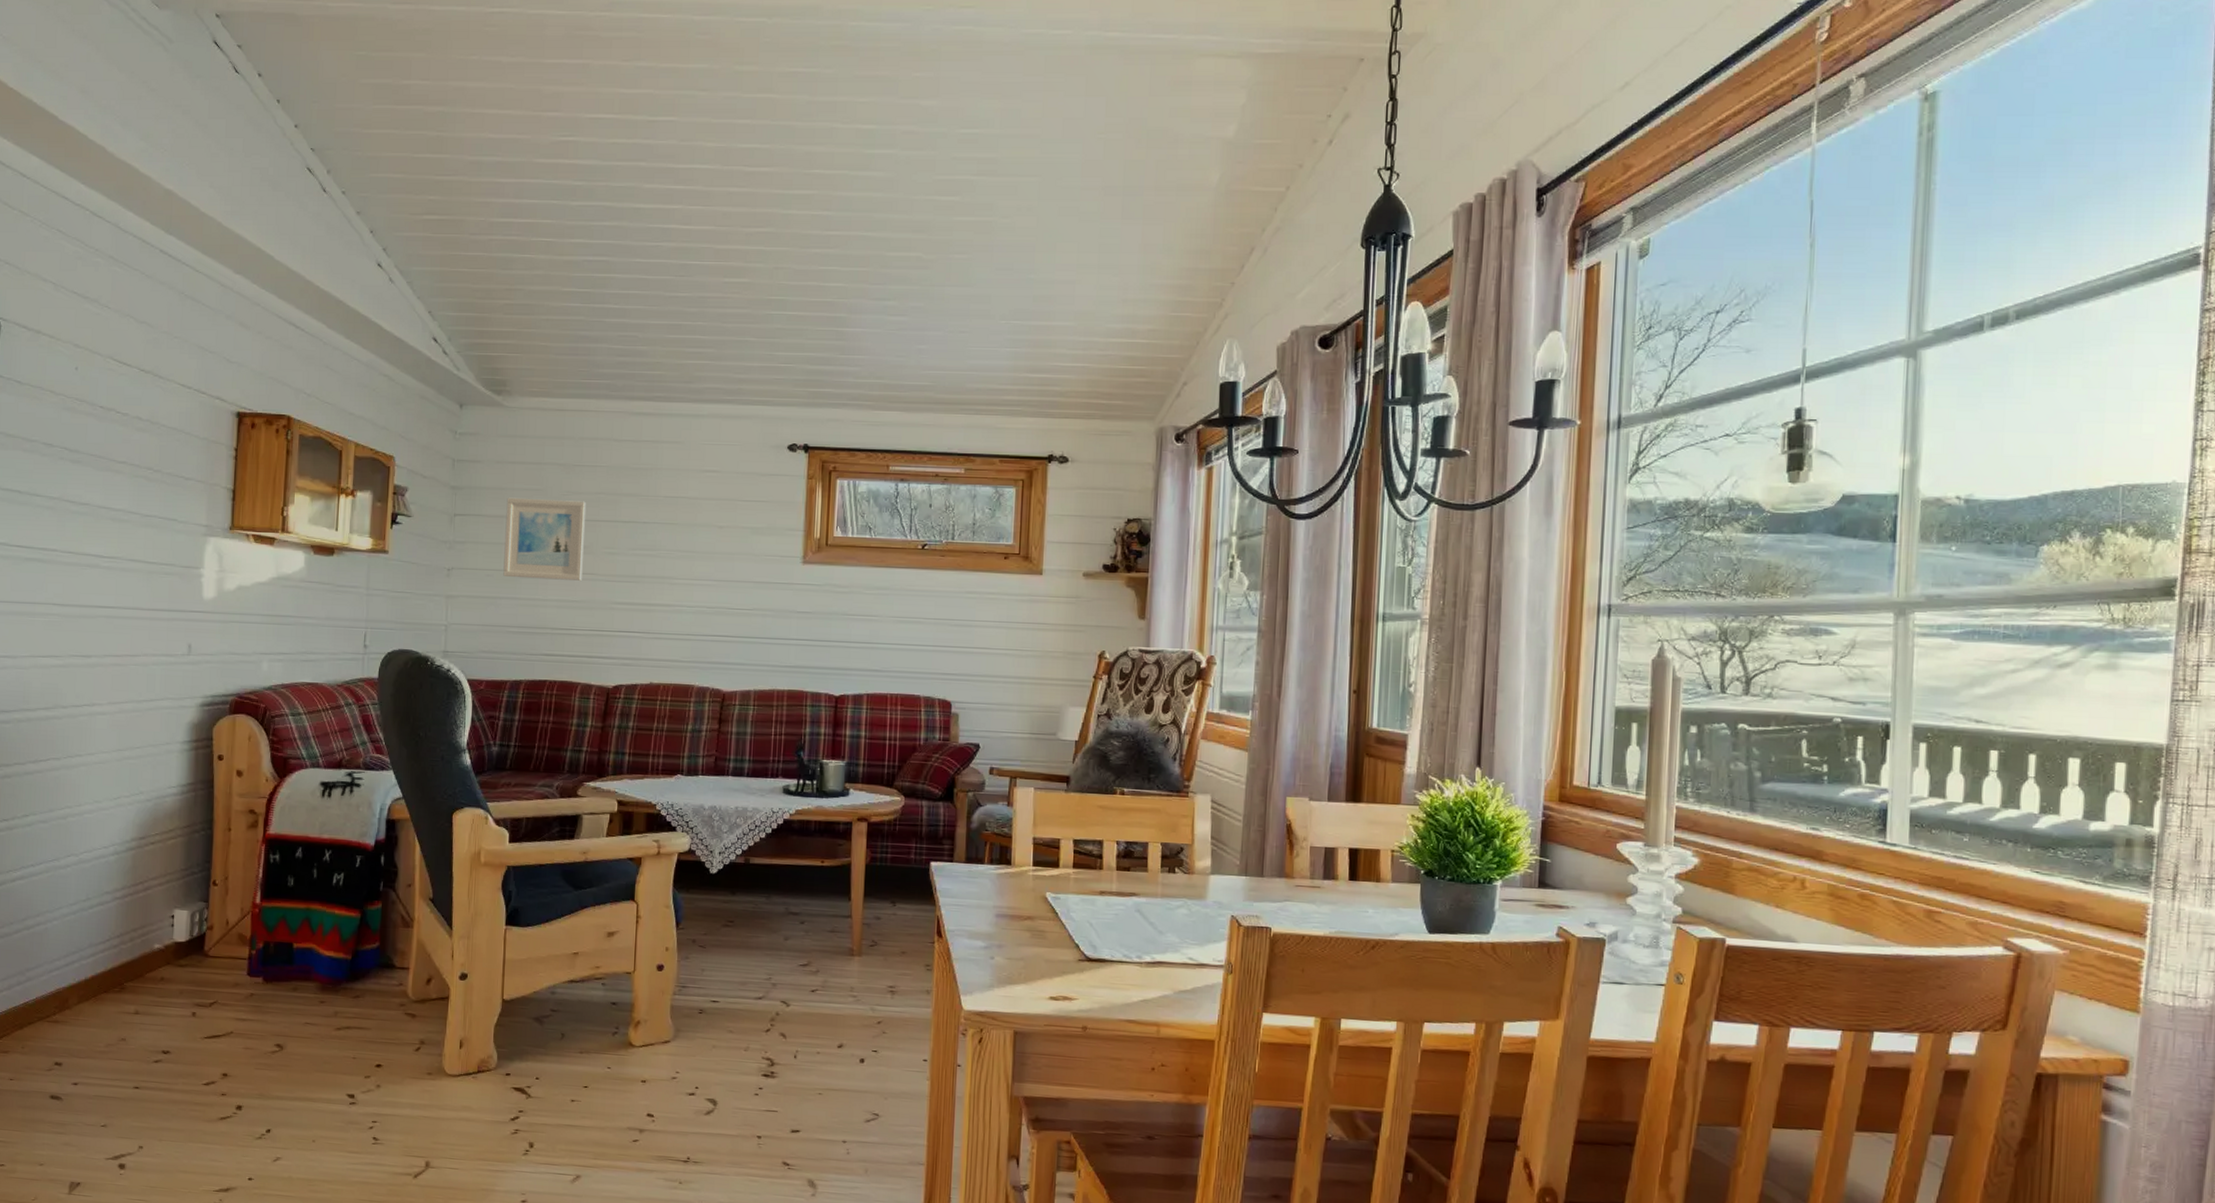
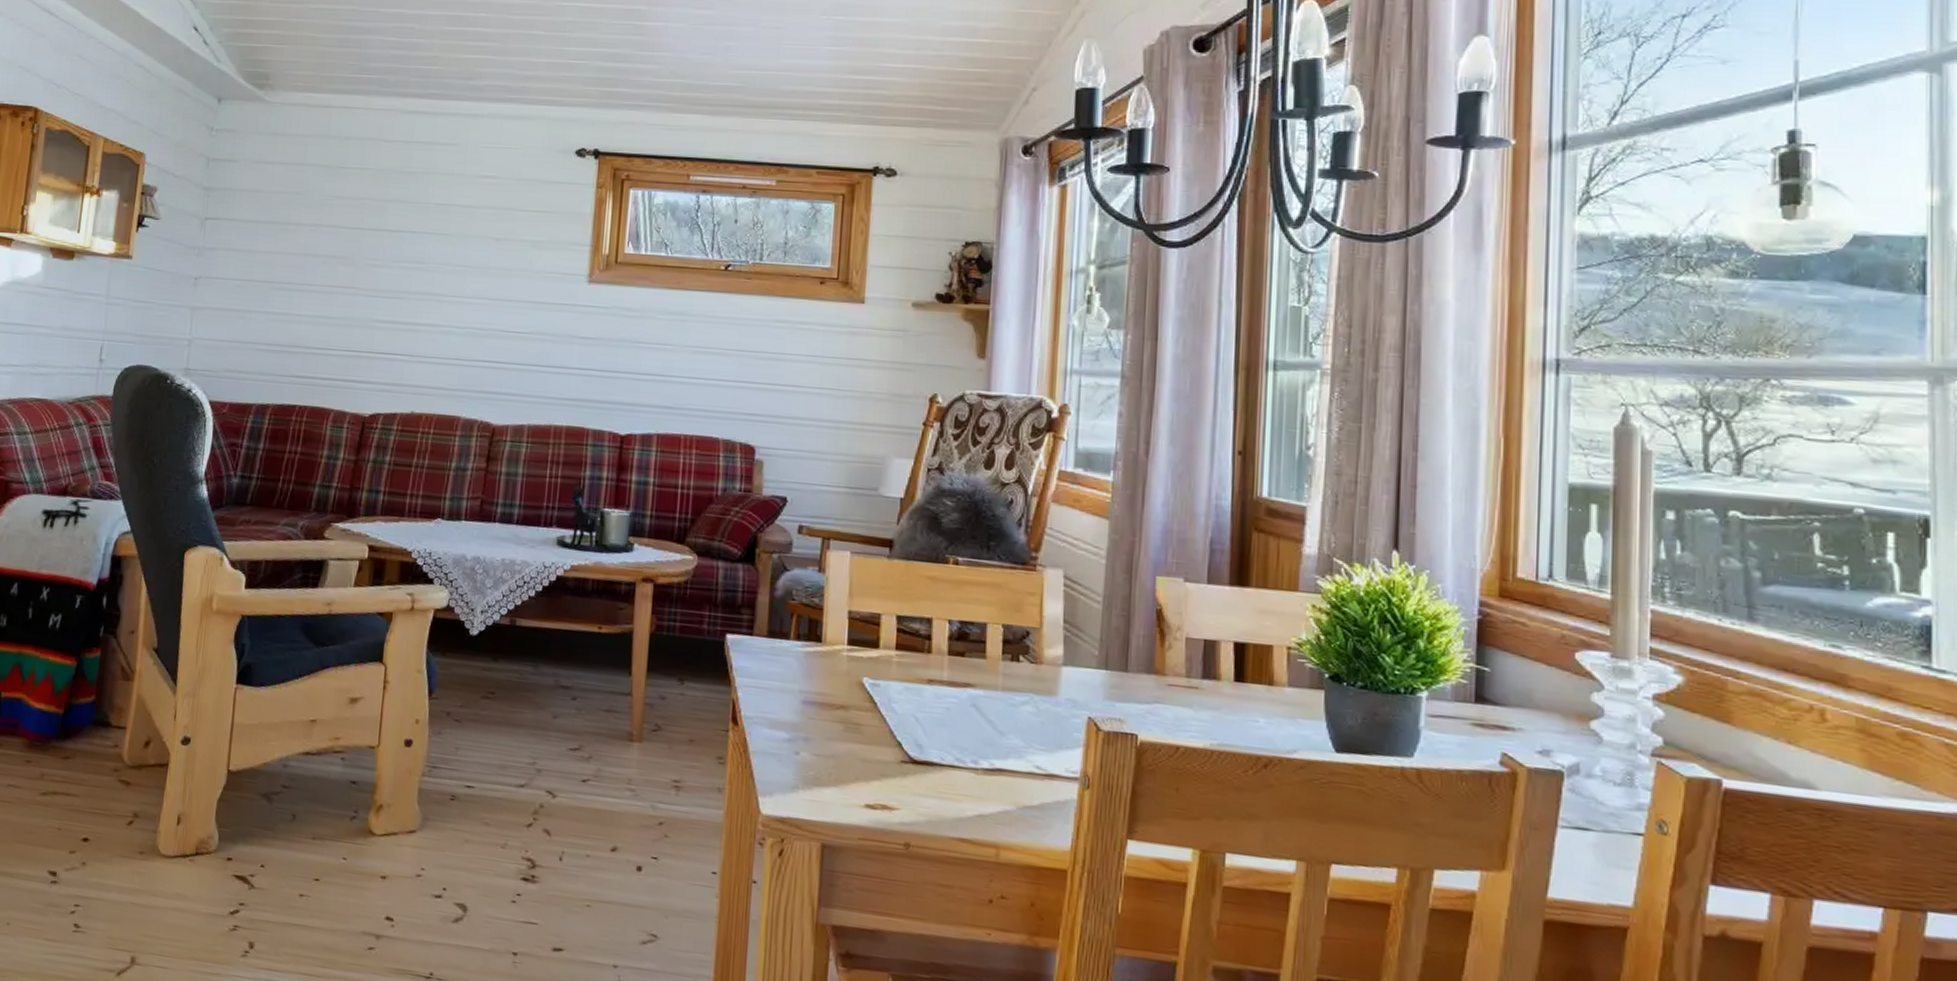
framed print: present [503,497,587,581] -> none [255,201,350,295]

